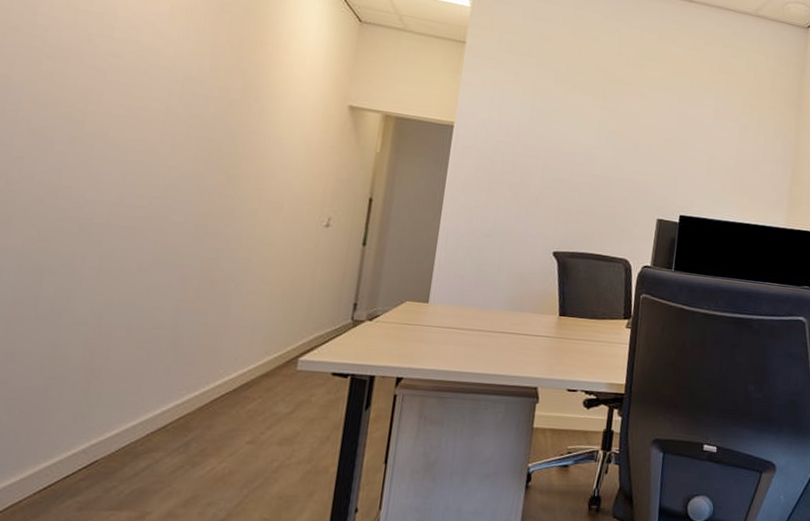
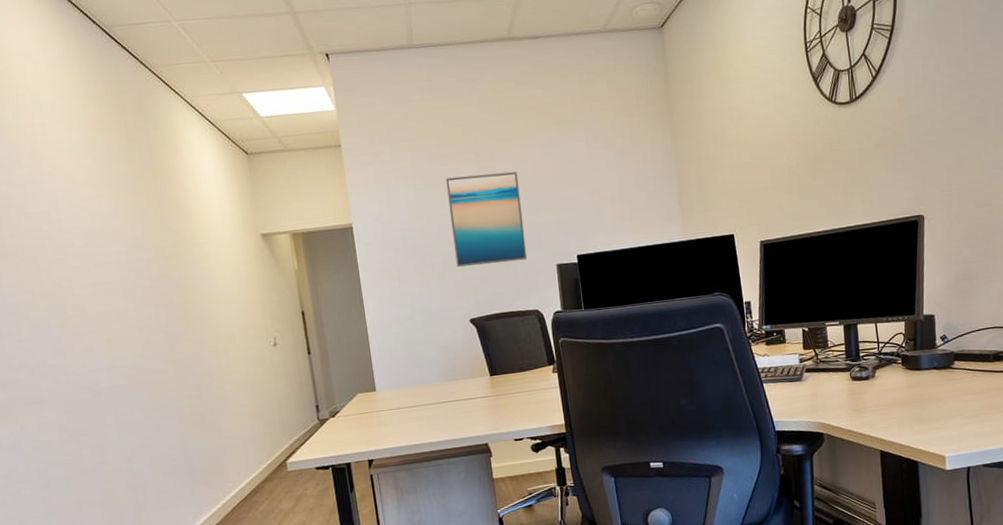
wall art: none [554,105,640,207] -> present [446,171,528,267]

